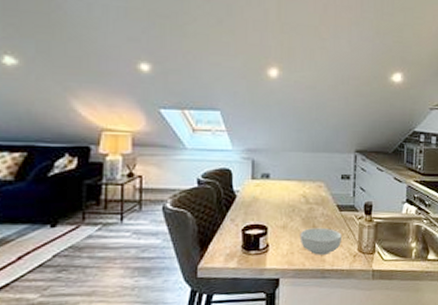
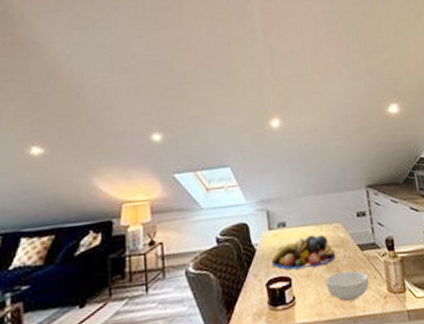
fruit bowl: none [250,189,314,220] -> present [271,234,336,270]

